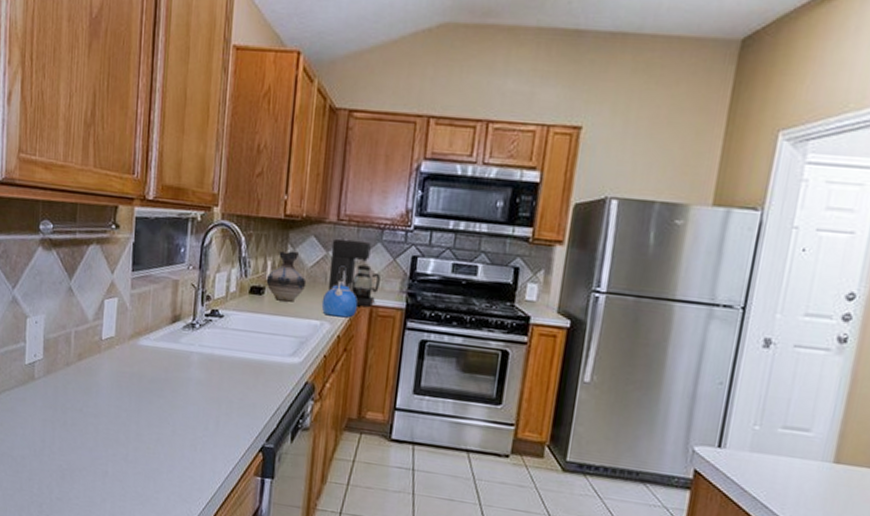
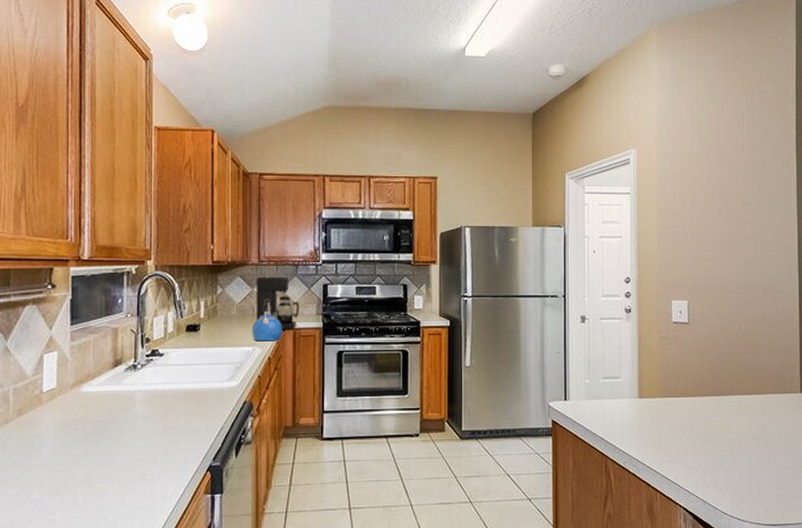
ceramic jug: present [266,251,307,302] -> none [200,291,237,334]

